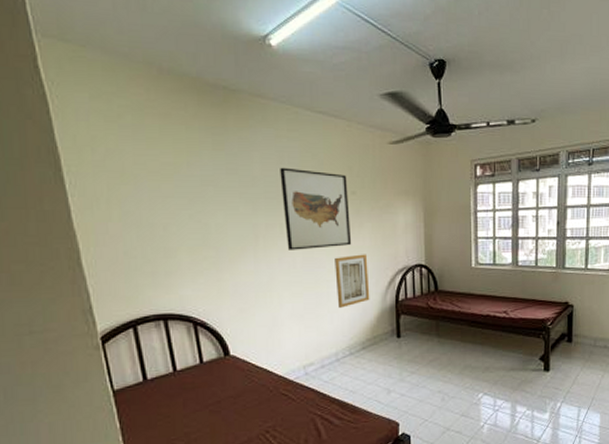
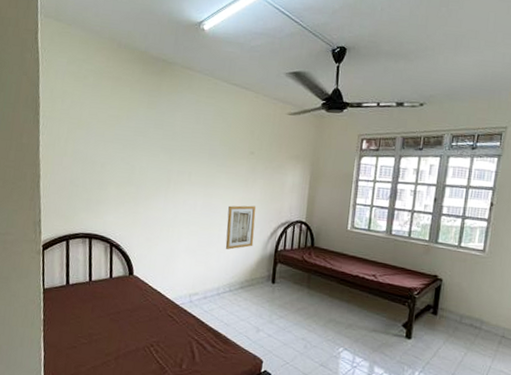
wall art: present [280,167,352,250] -> none [191,126,249,197]

